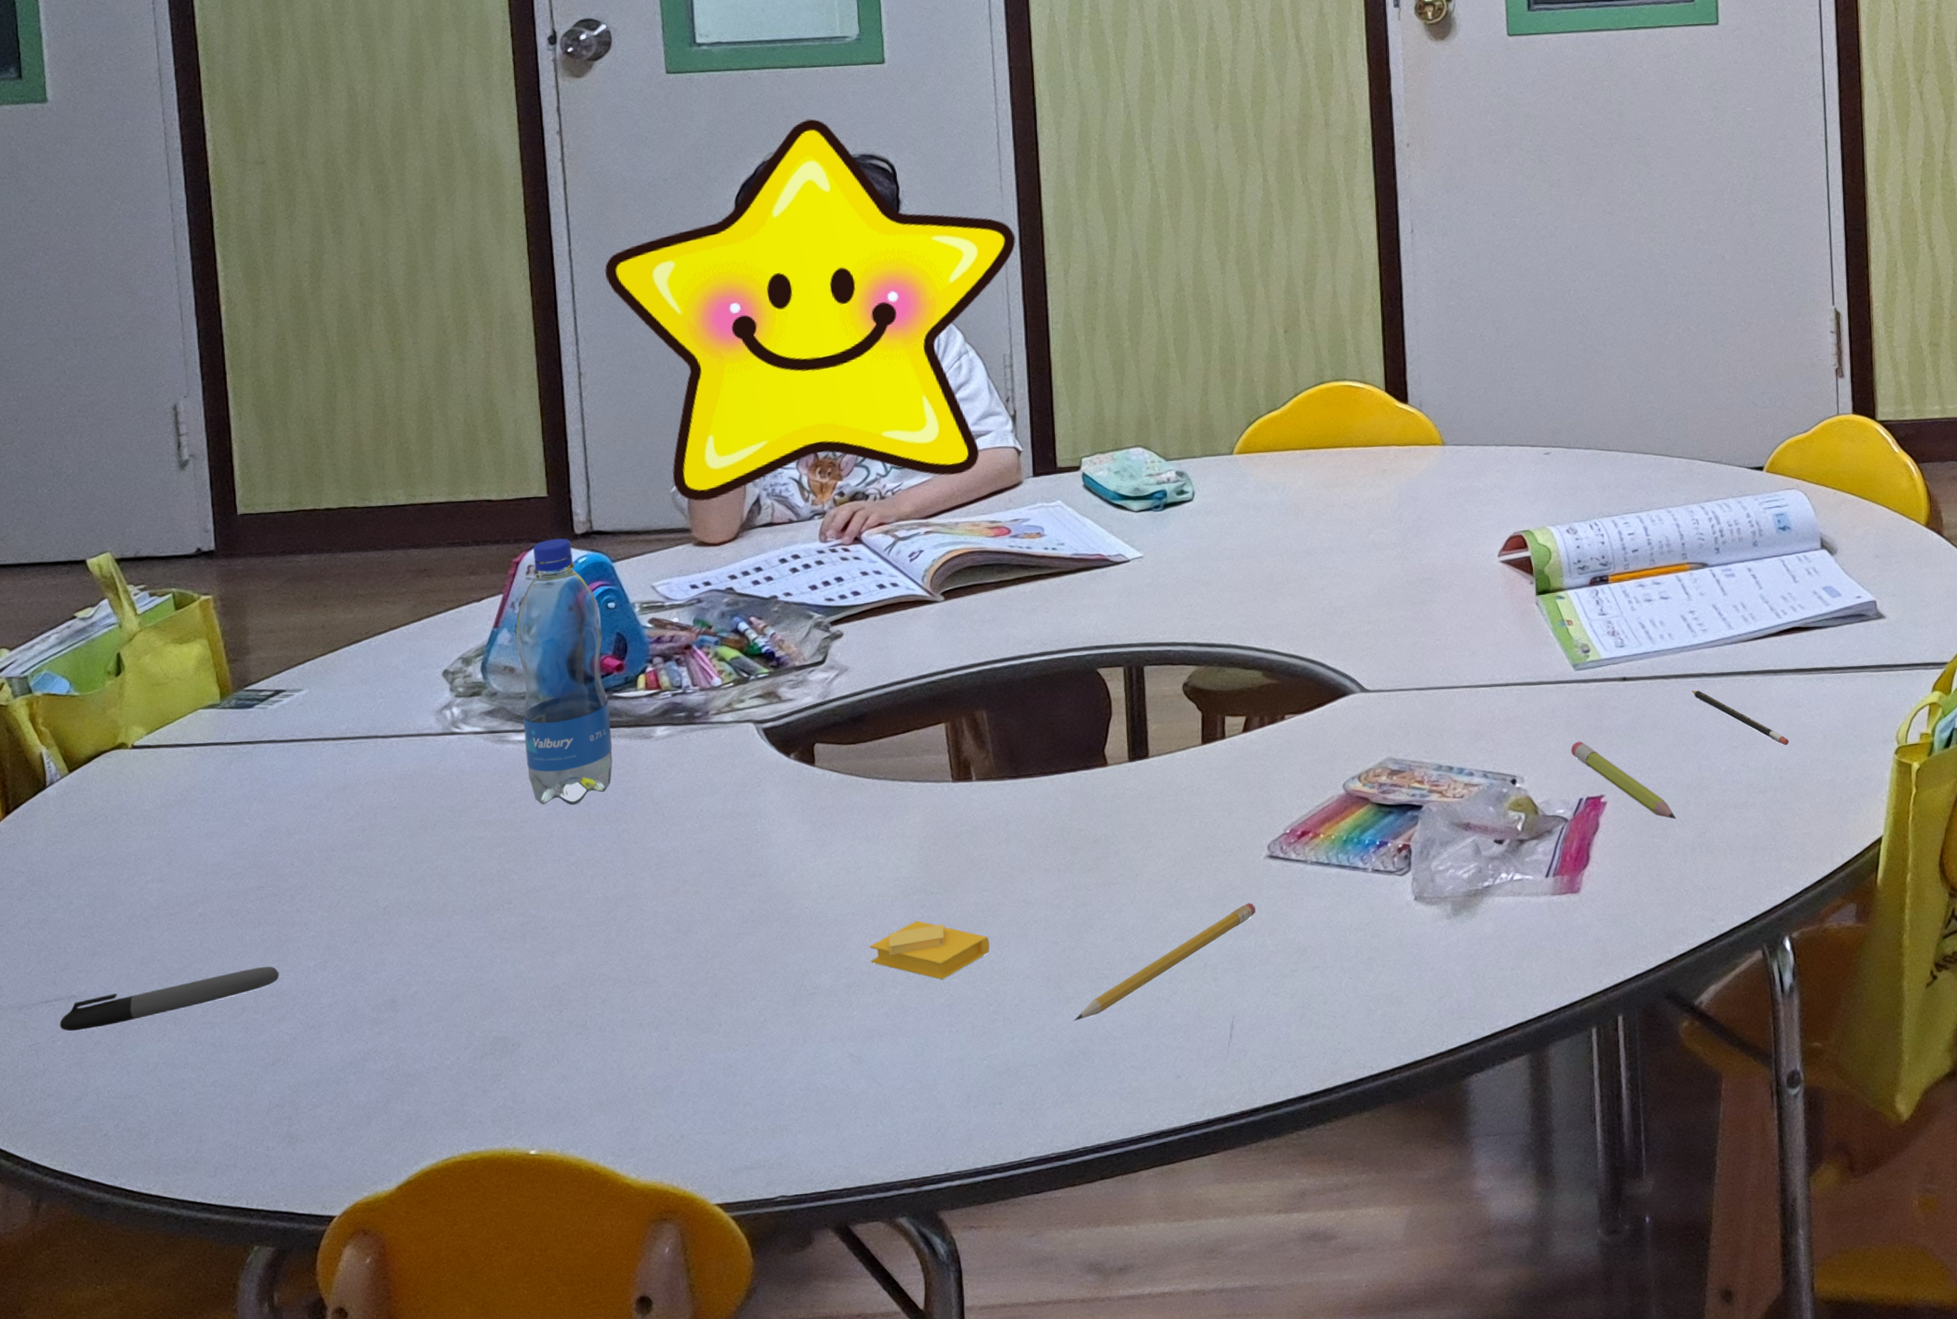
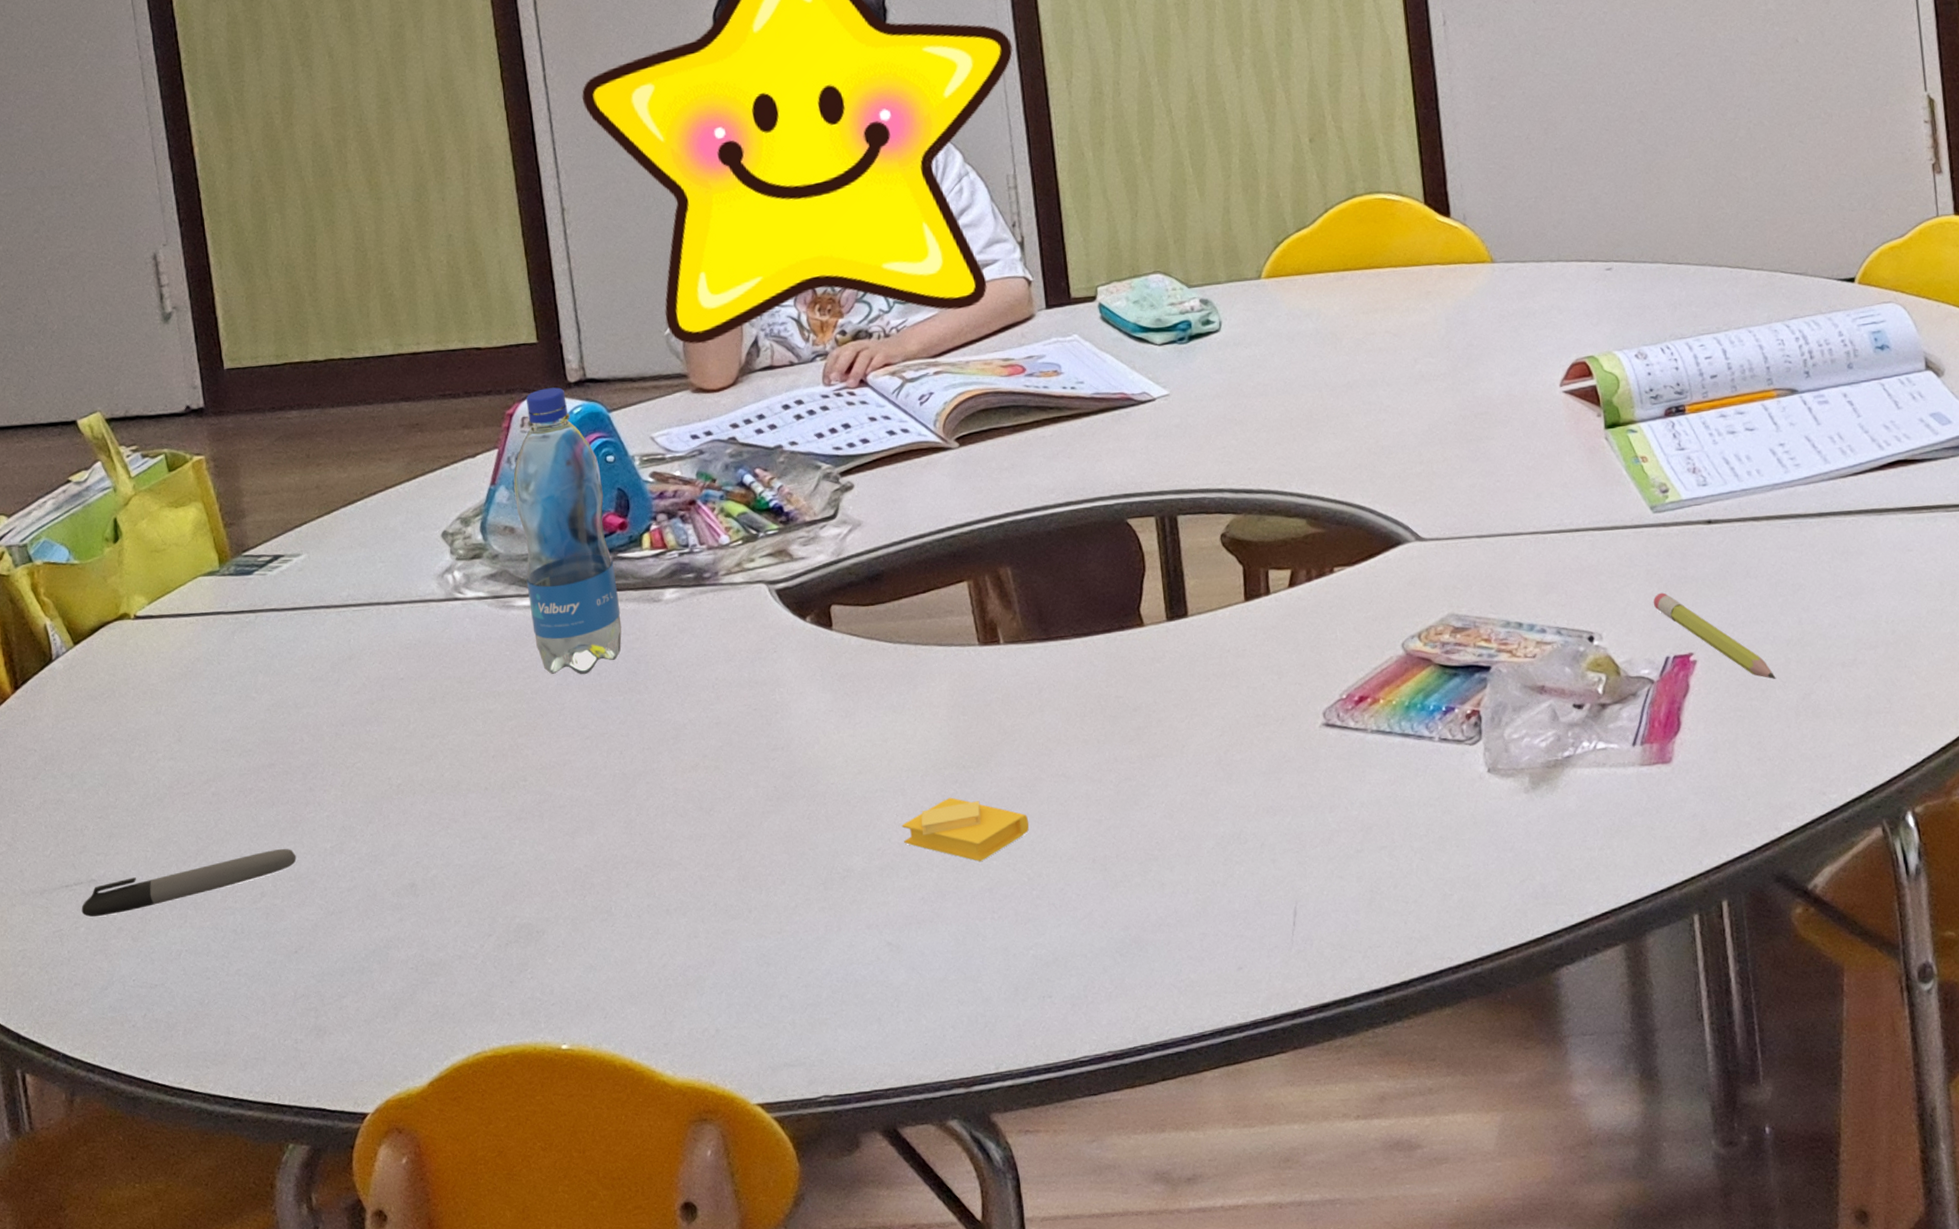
pencil: present [1073,902,1255,1021] -> none [1123,776,1314,907]
pencil: present [1691,690,1790,746] -> none [1786,533,1901,595]

